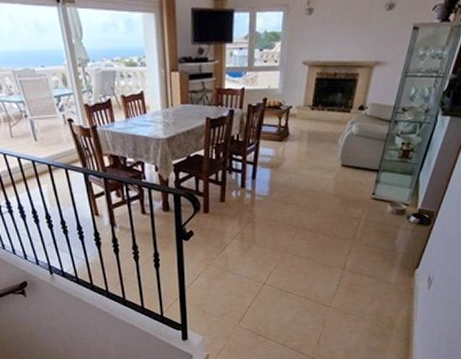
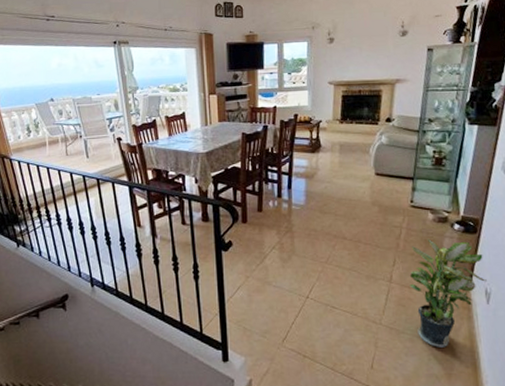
potted plant: none [361,230,432,326] -> present [409,239,487,347]

